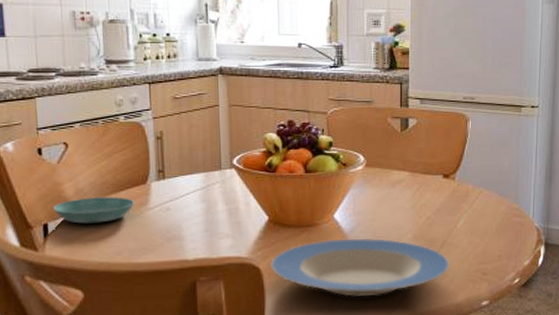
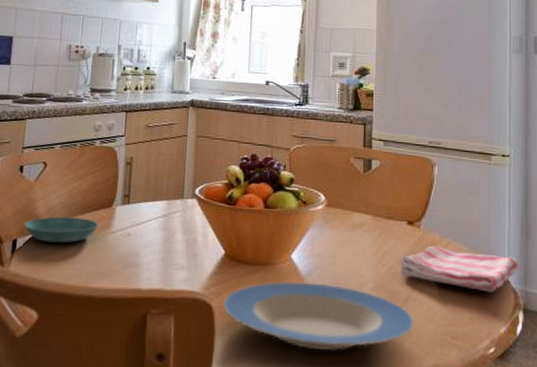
dish towel: none [437,195,543,232] -> present [400,245,520,293]

